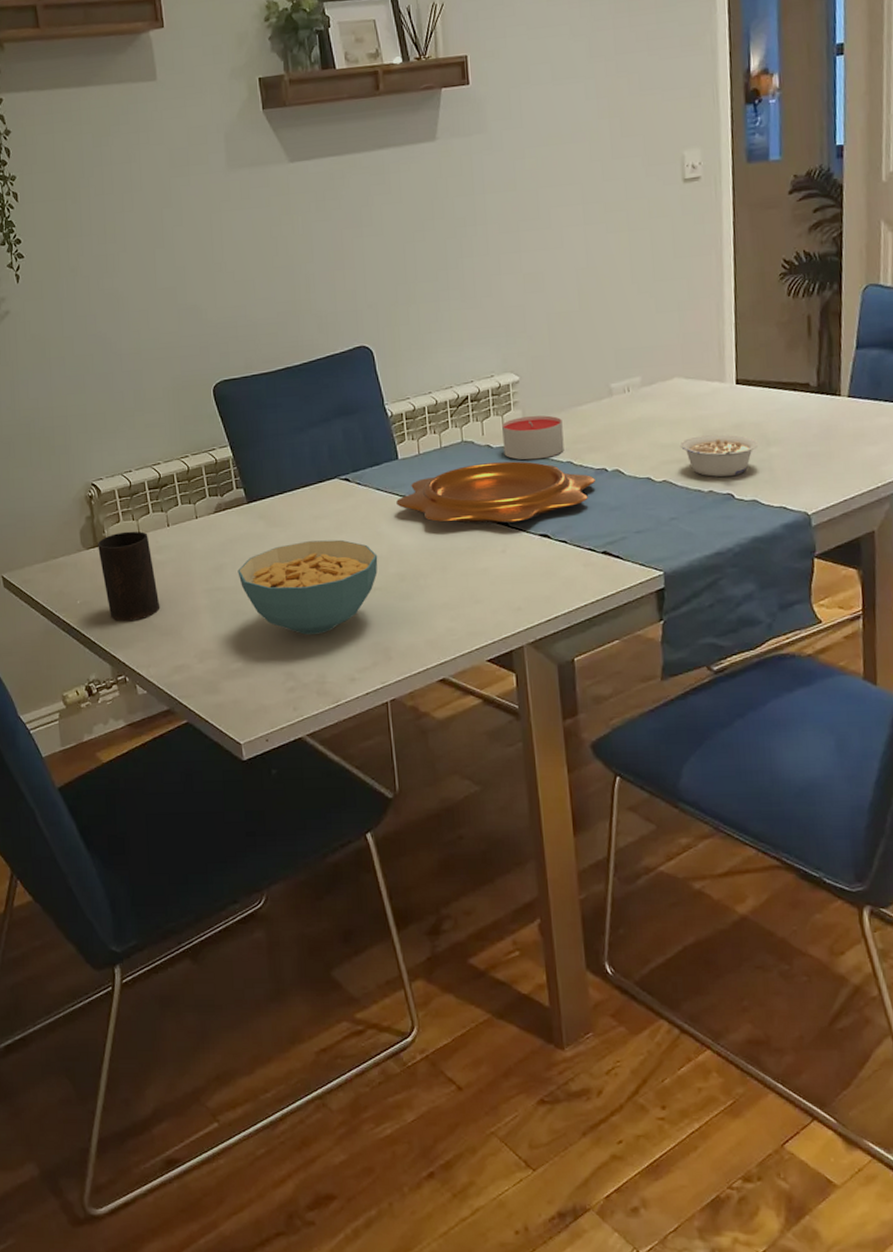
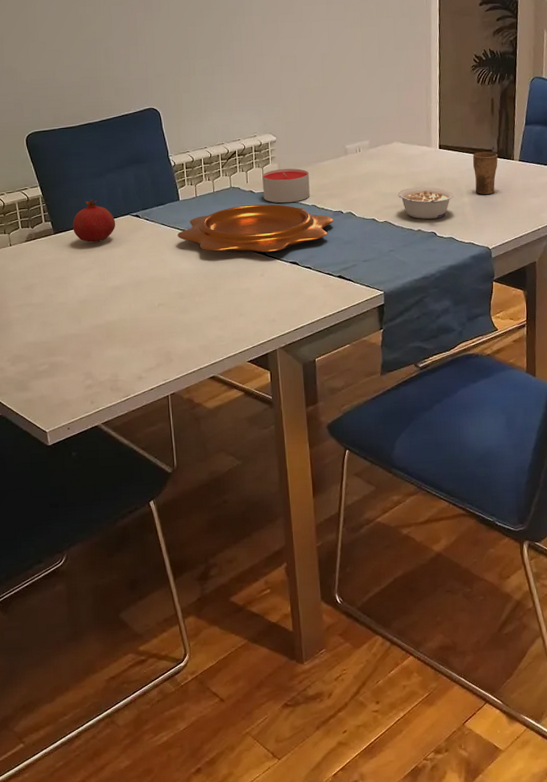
cereal bowl: present [237,539,378,635] -> none [45,264,162,342]
fruit: none [269,460,321,513] -> present [73,199,116,243]
cup: none [782,379,819,443] -> present [472,146,499,194]

